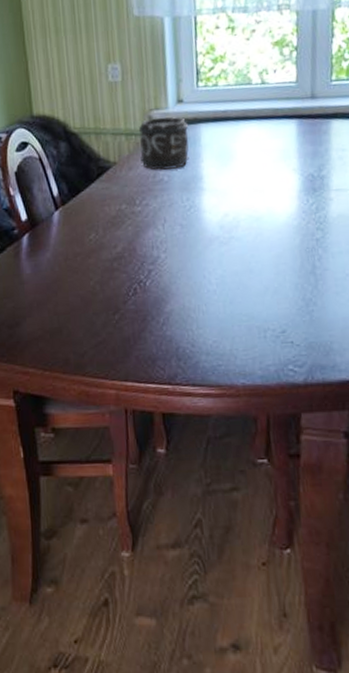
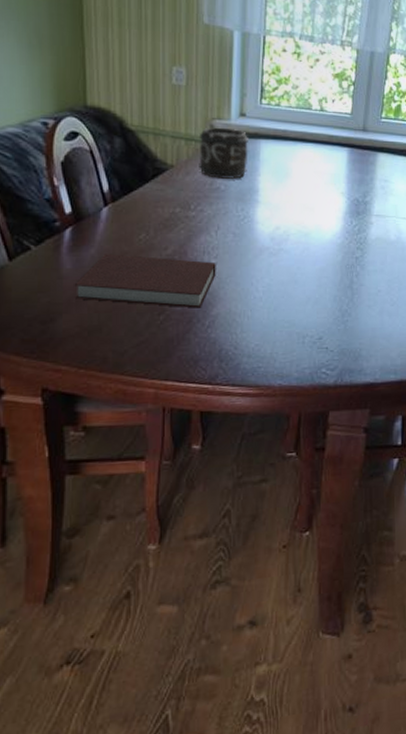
notebook: none [34,256,167,306] -> present [74,254,216,308]

